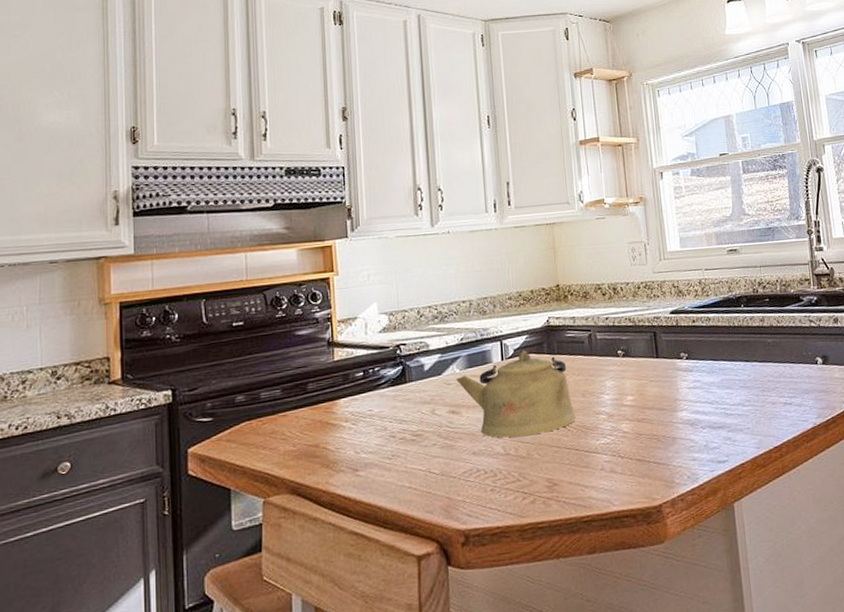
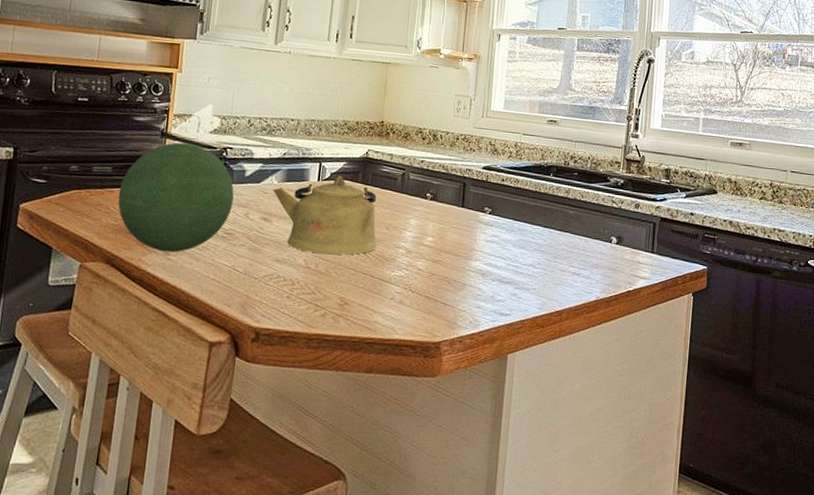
decorative orb: none [292,347,417,469] -> present [118,142,234,253]

